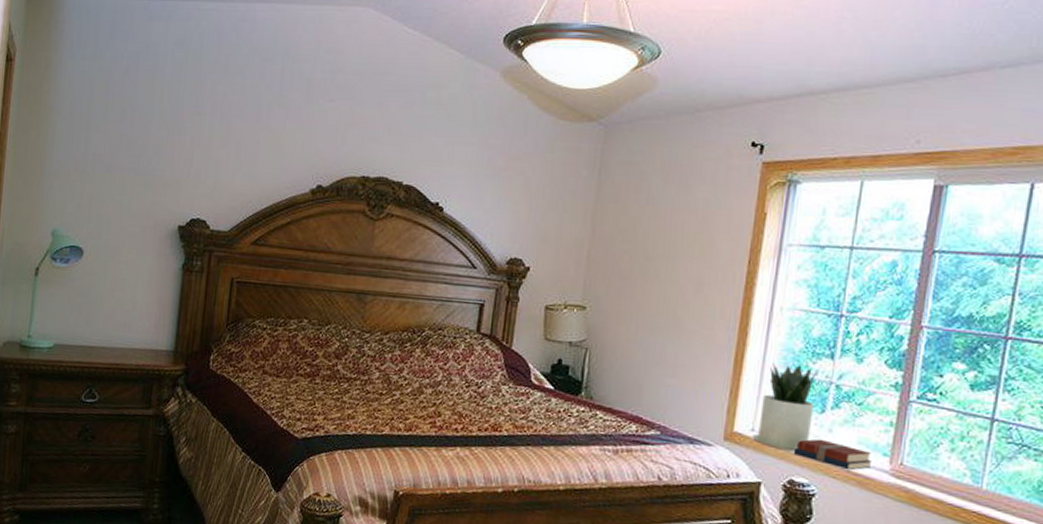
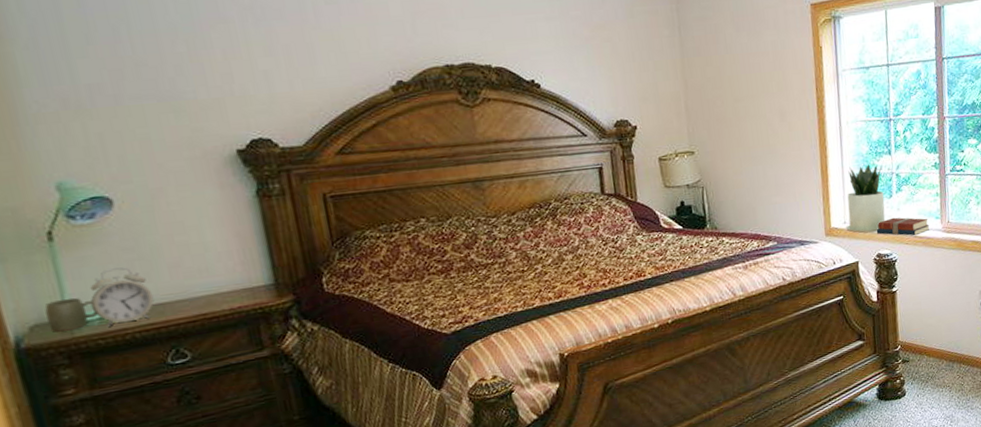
mug: none [16,325,47,353] -> present [44,298,97,332]
alarm clock: none [45,308,88,357] -> present [90,267,154,327]

